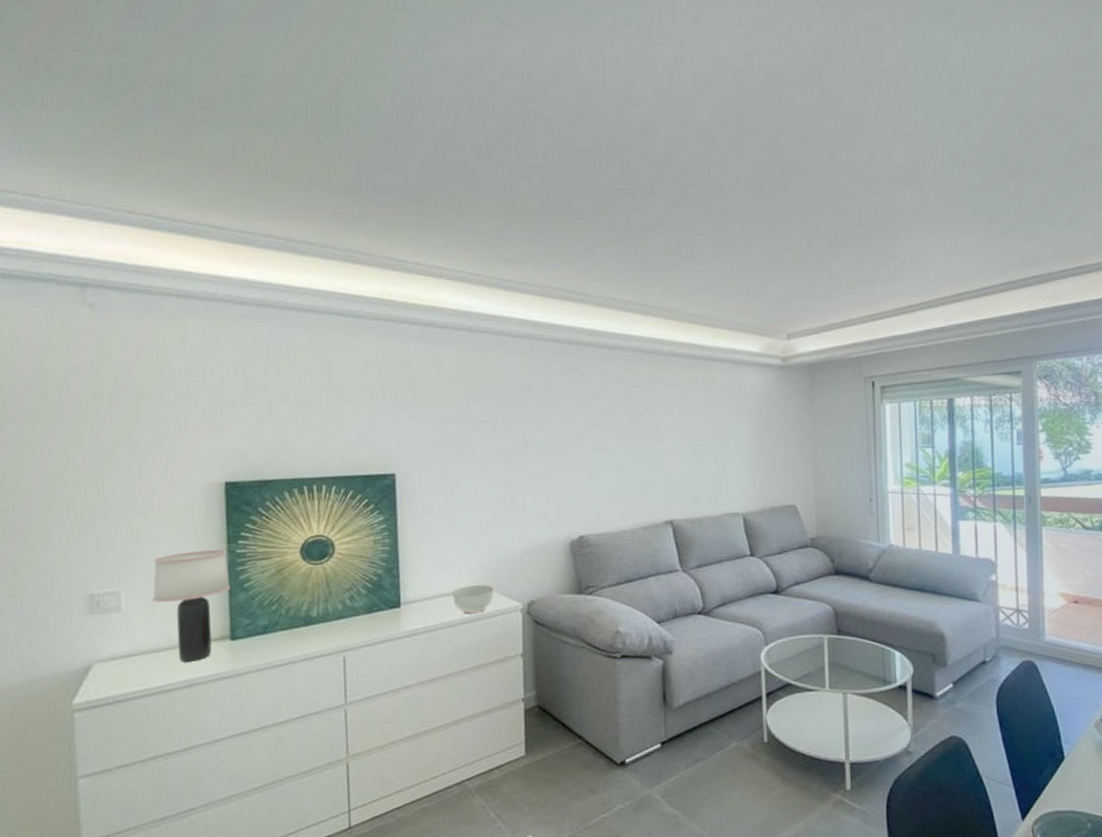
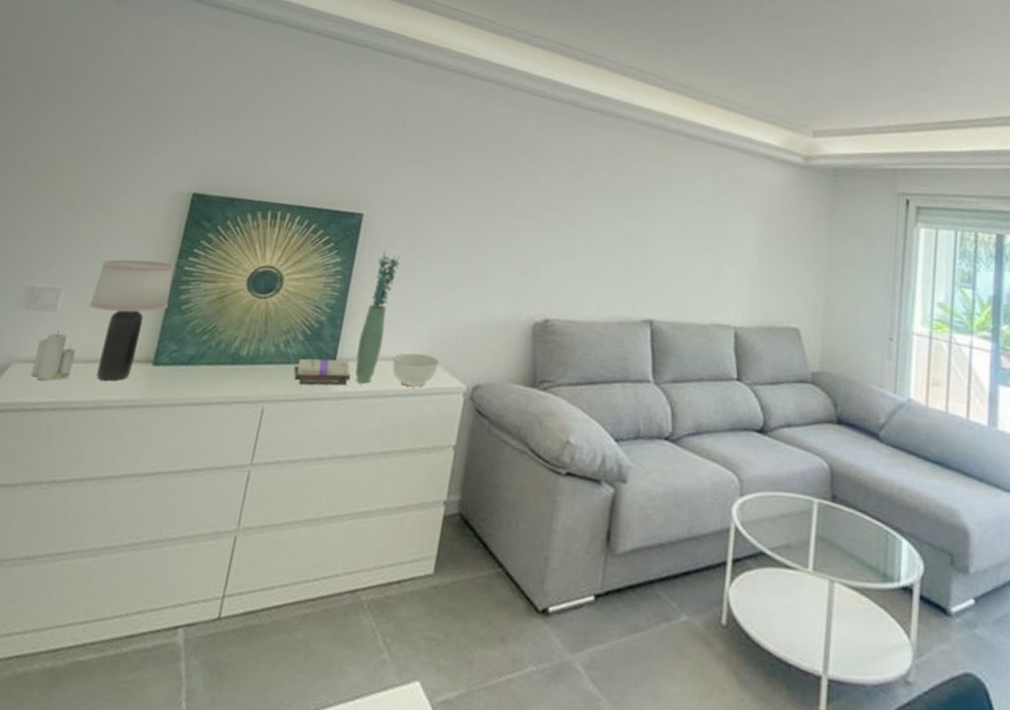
candle: none [113,628,154,674] -> present [31,331,76,381]
books: none [363,602,417,631] -> present [293,358,351,386]
vase: none [417,503,440,620] -> present [355,251,401,384]

